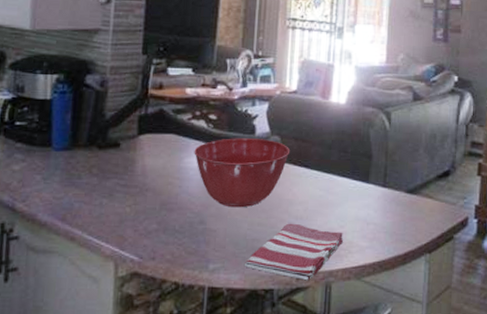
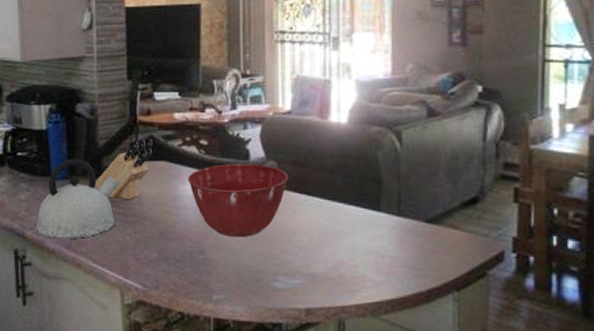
kettle: none [27,129,125,212] -> present [35,158,120,239]
knife block: none [97,111,162,172] -> present [94,138,153,200]
dish towel: present [244,223,344,281] -> none [248,254,356,316]

